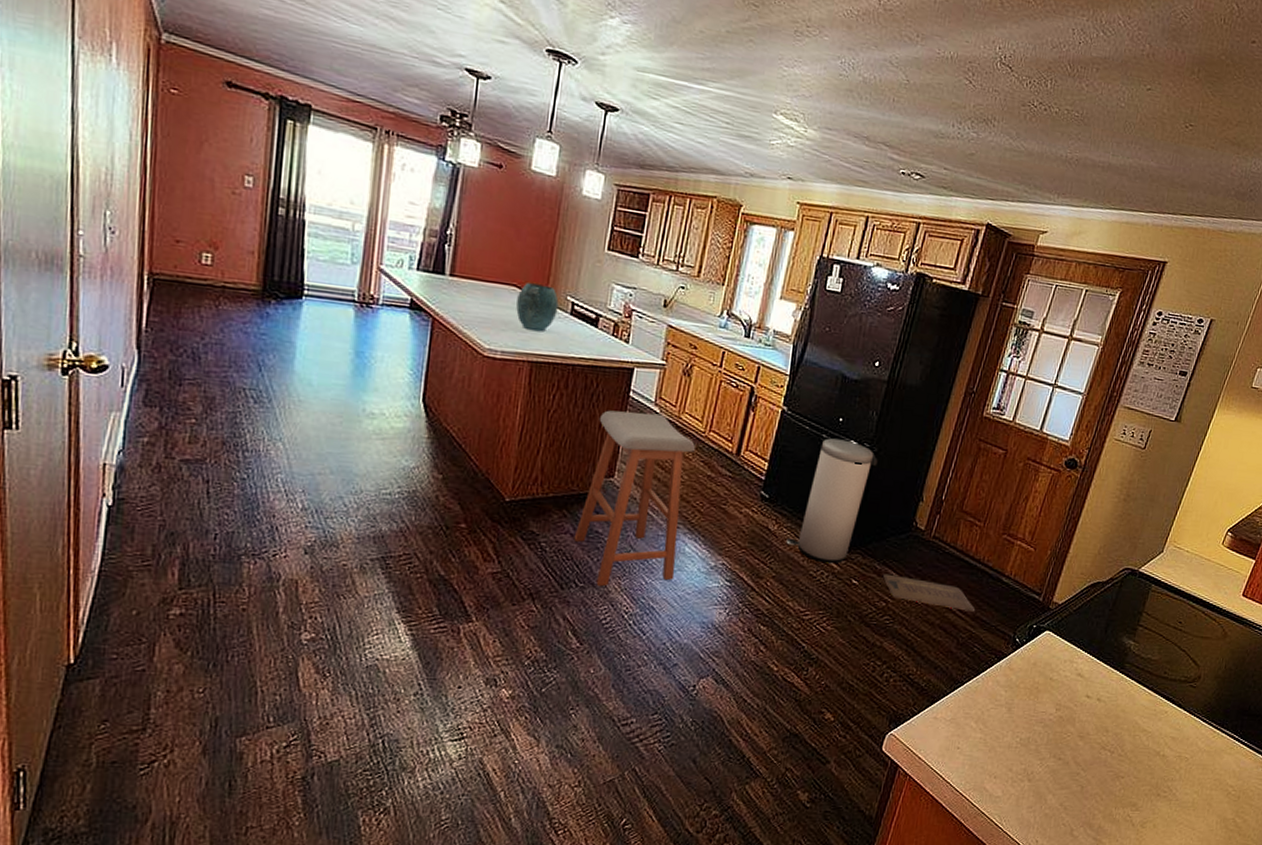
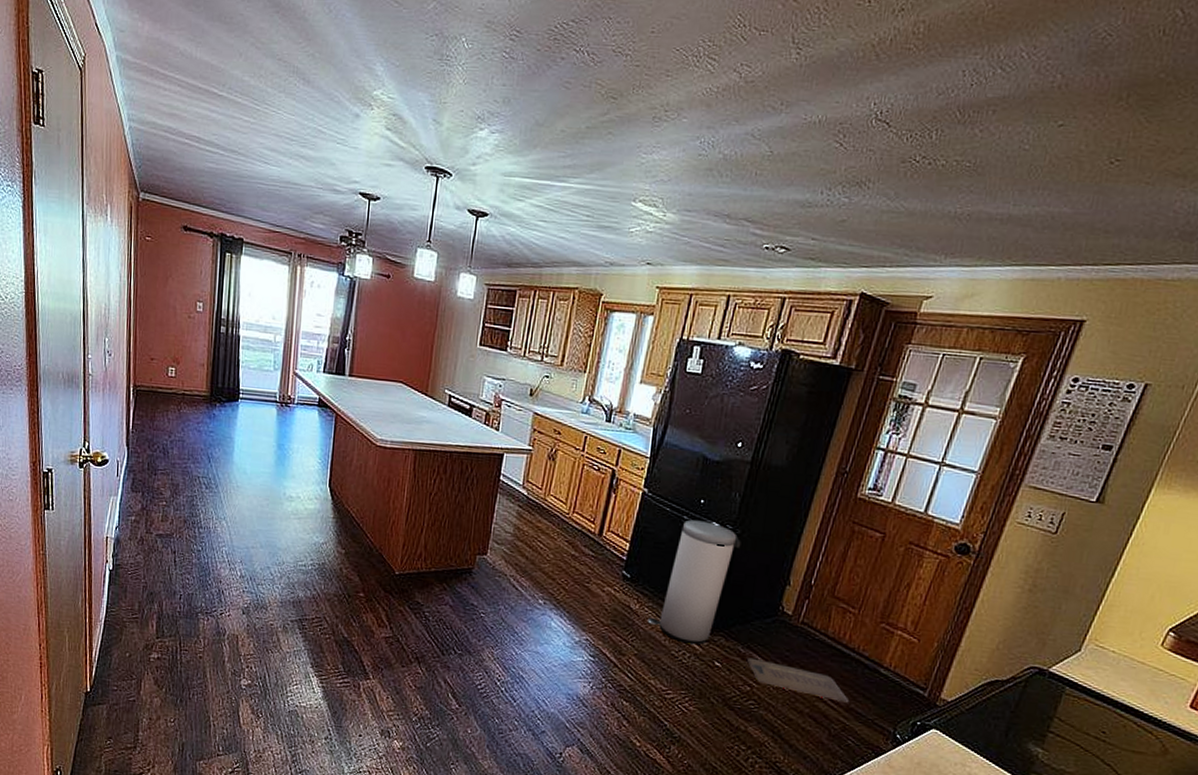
vase: present [516,283,559,332] -> none [402,379,438,423]
stool: present [573,410,695,587] -> none [452,493,560,655]

